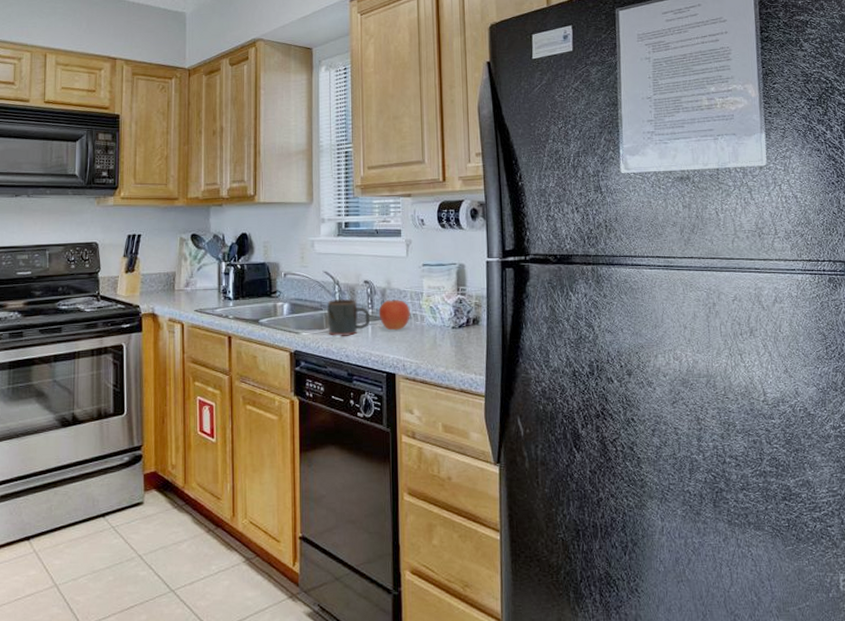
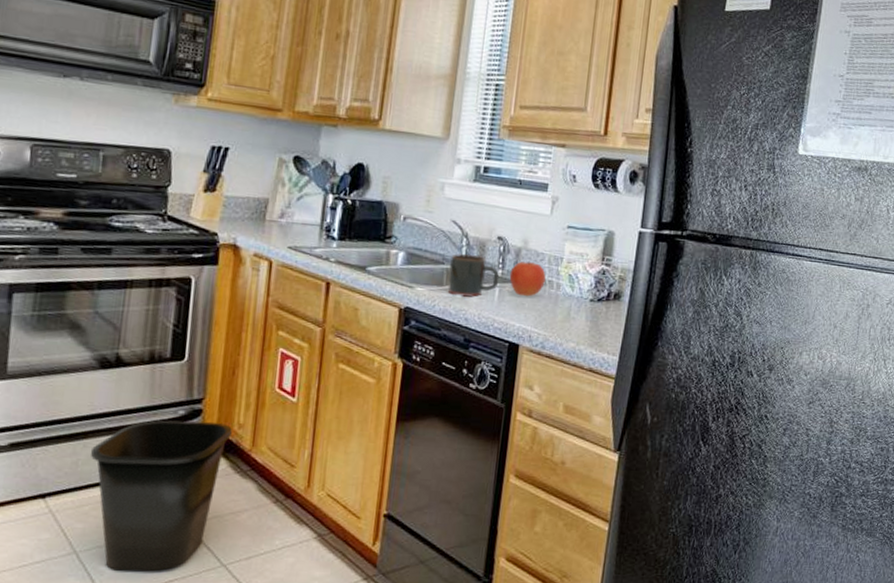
waste bin: none [60,466,167,600] -> present [90,420,232,572]

